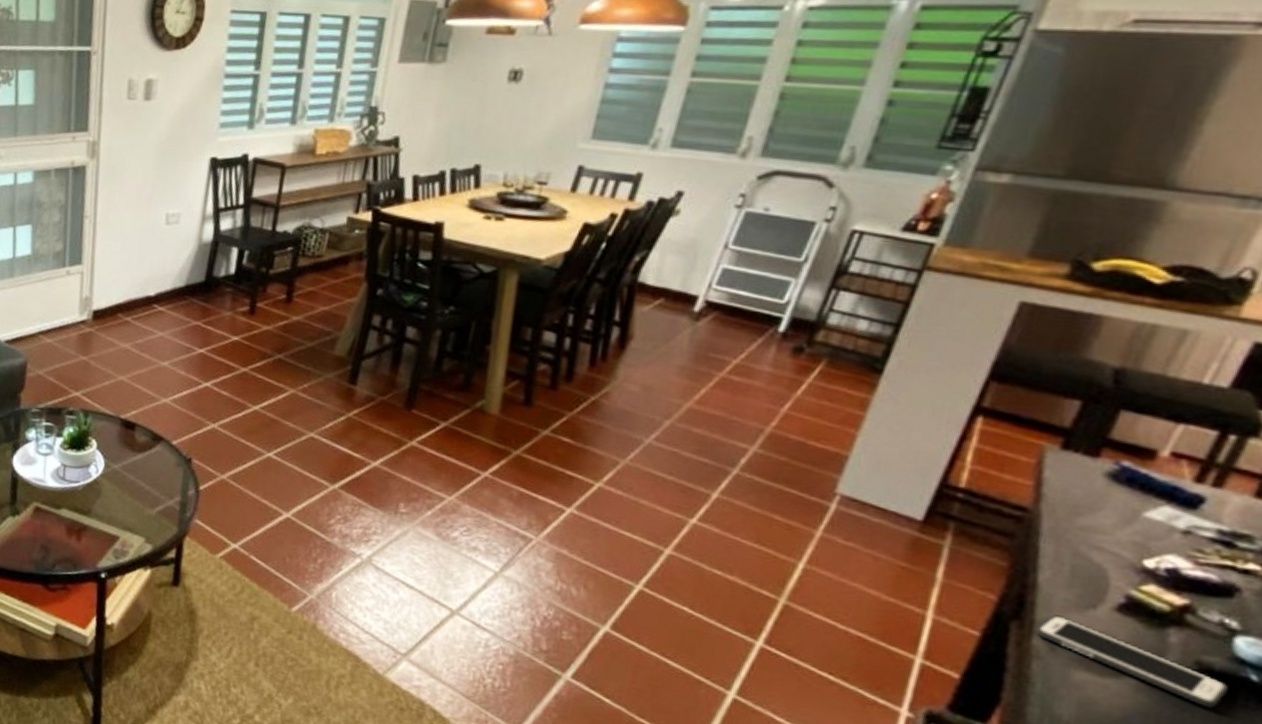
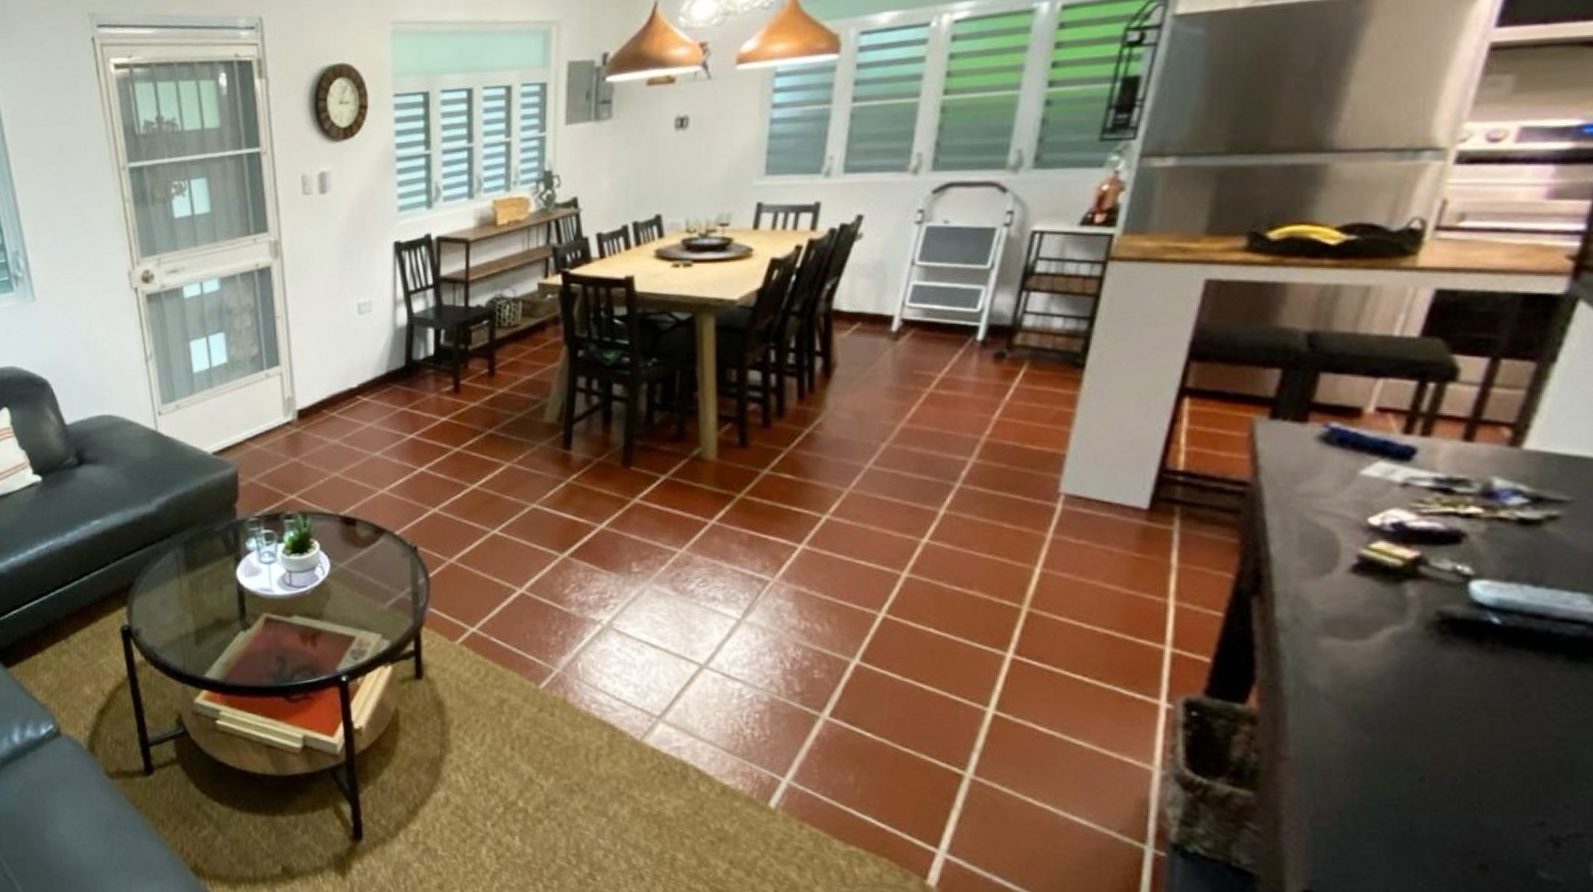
cell phone: present [1034,614,1230,708] -> none [1276,585,1474,656]

